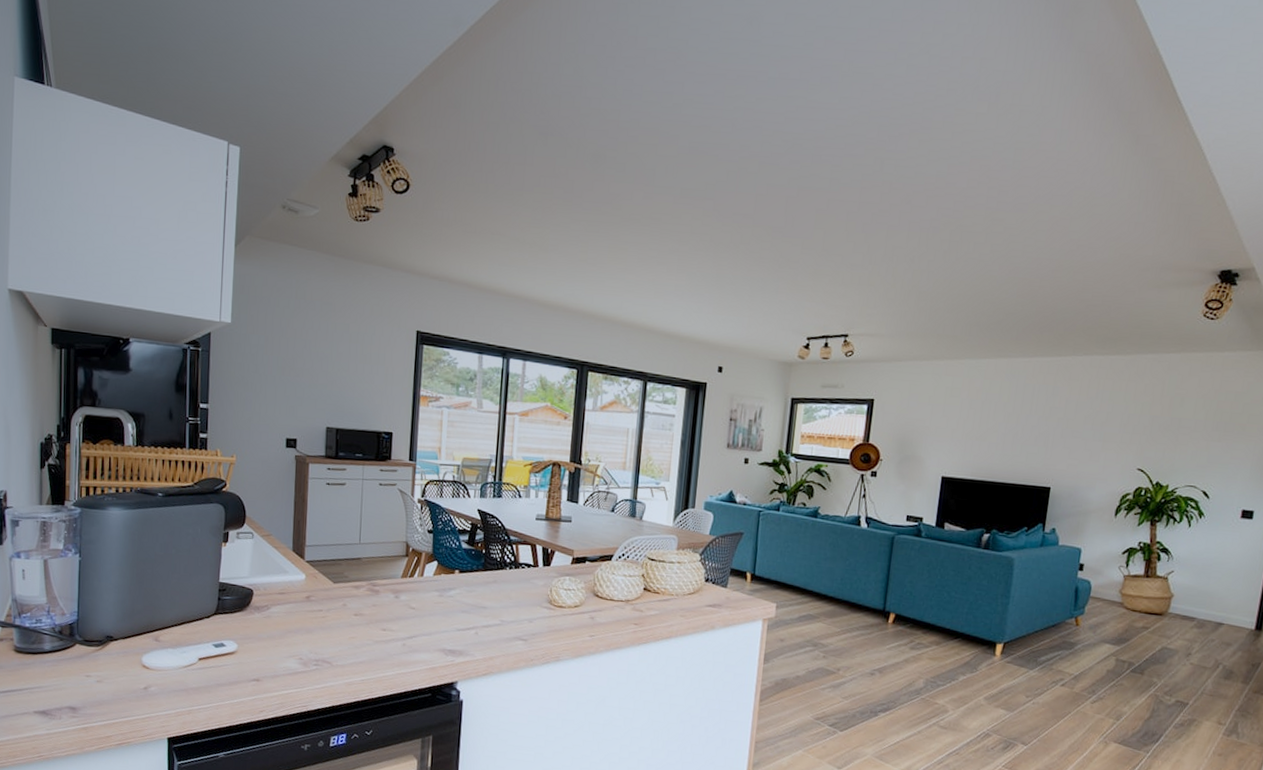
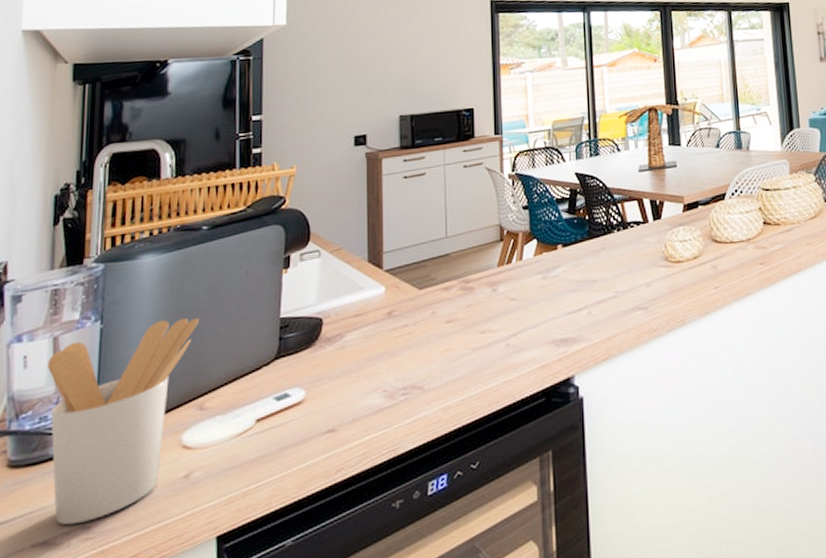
utensil holder: none [40,563,155,705] -> present [48,317,199,526]

